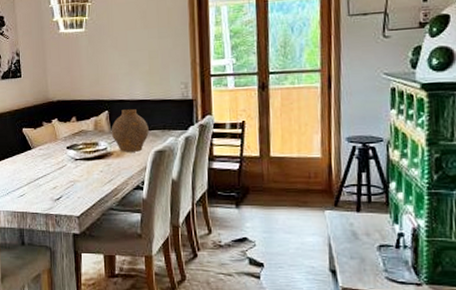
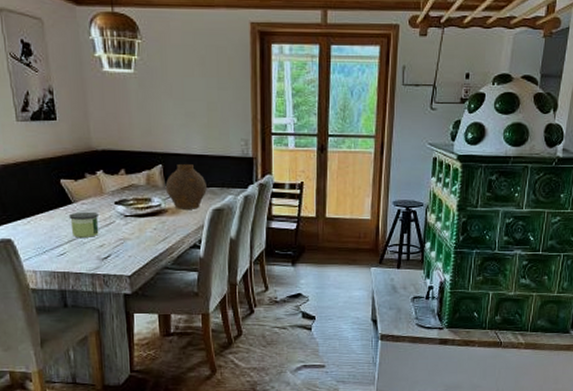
candle: none [28,156,53,180] -> present [68,211,99,238]

